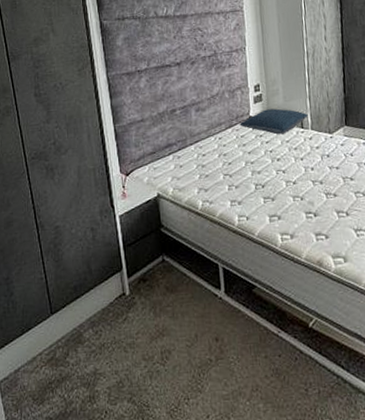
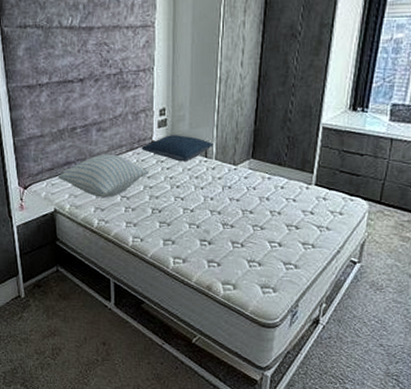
pillow: none [159,132,250,178] -> present [57,154,150,197]

